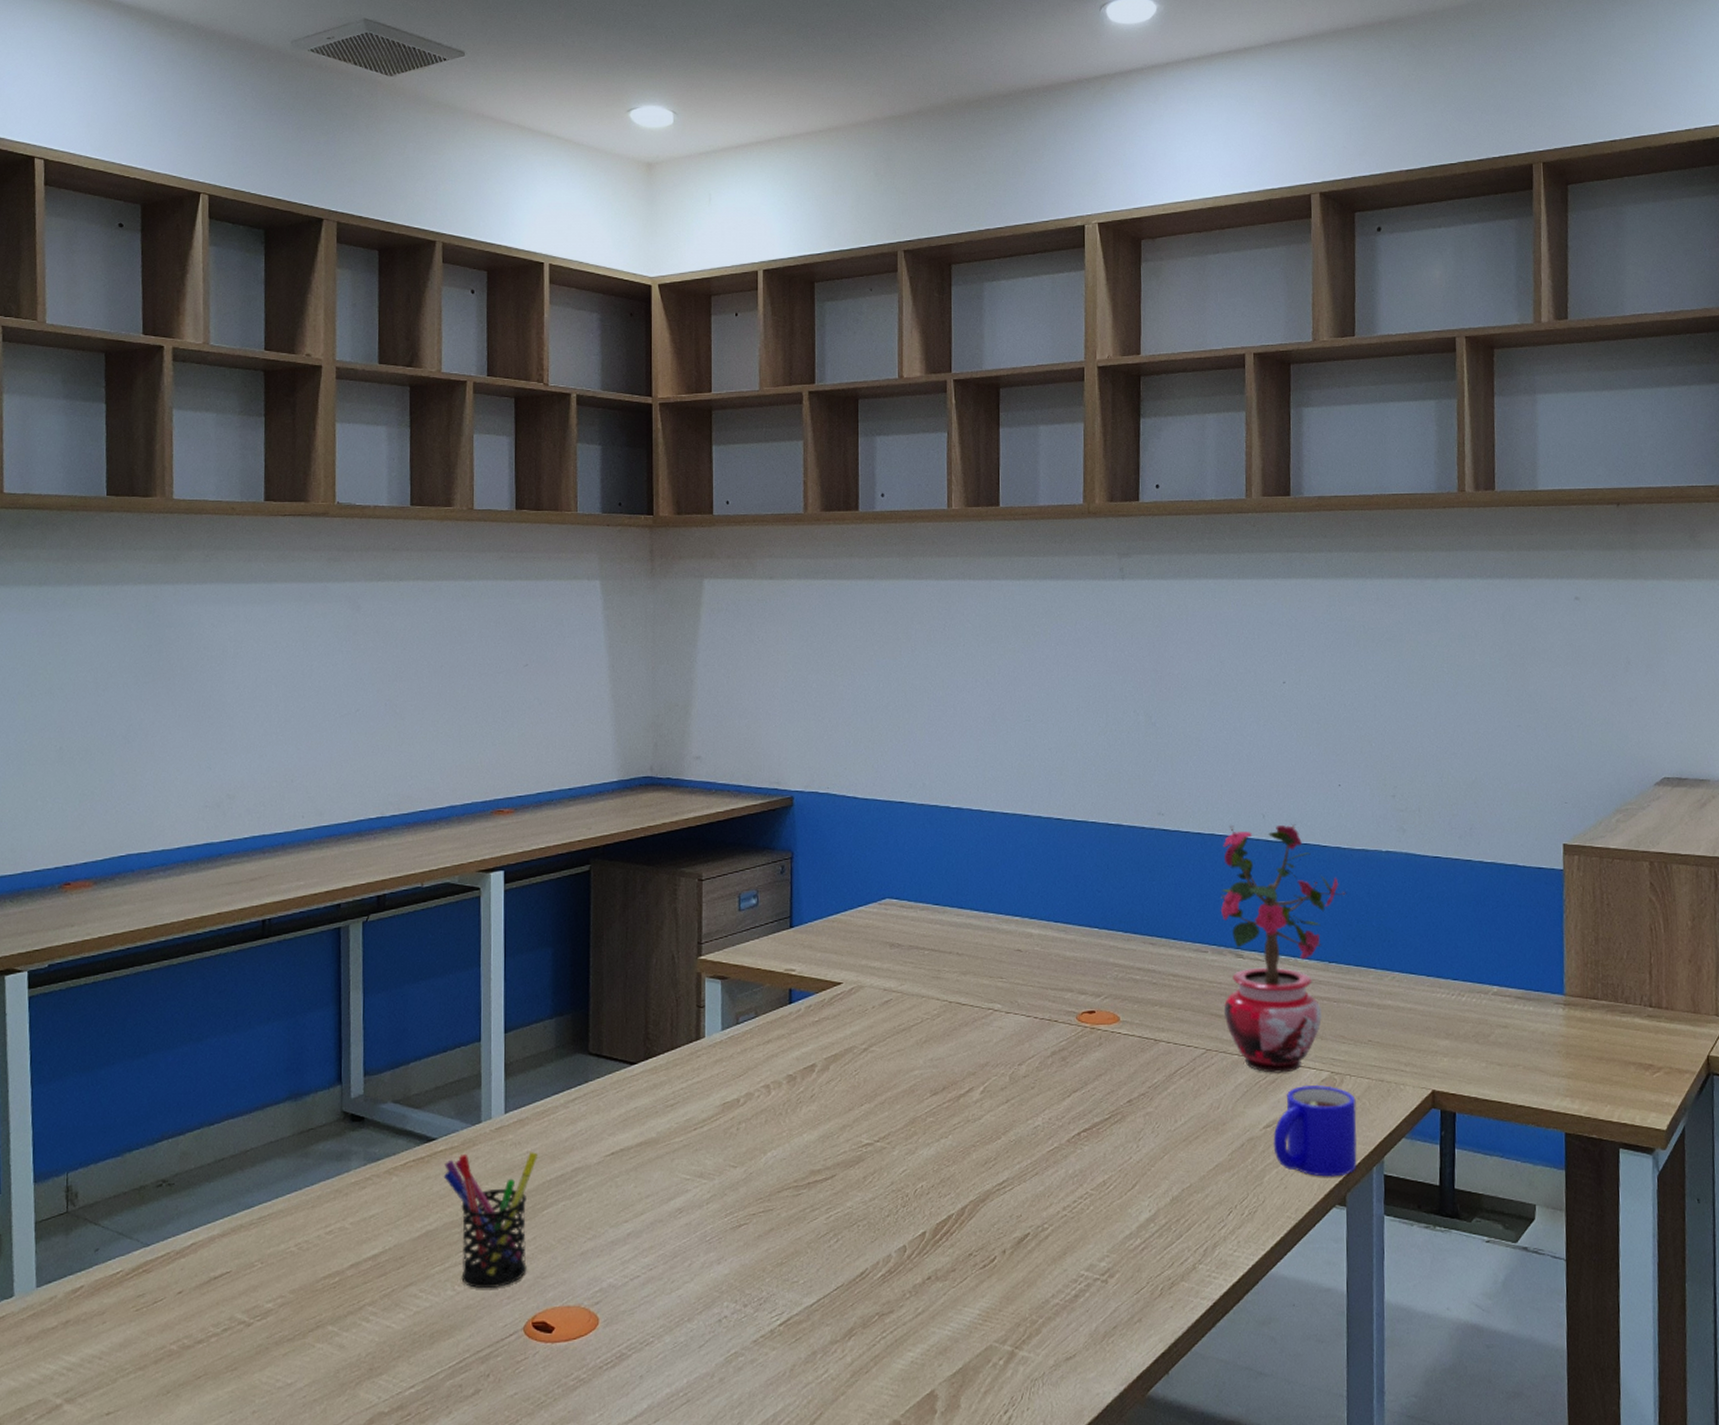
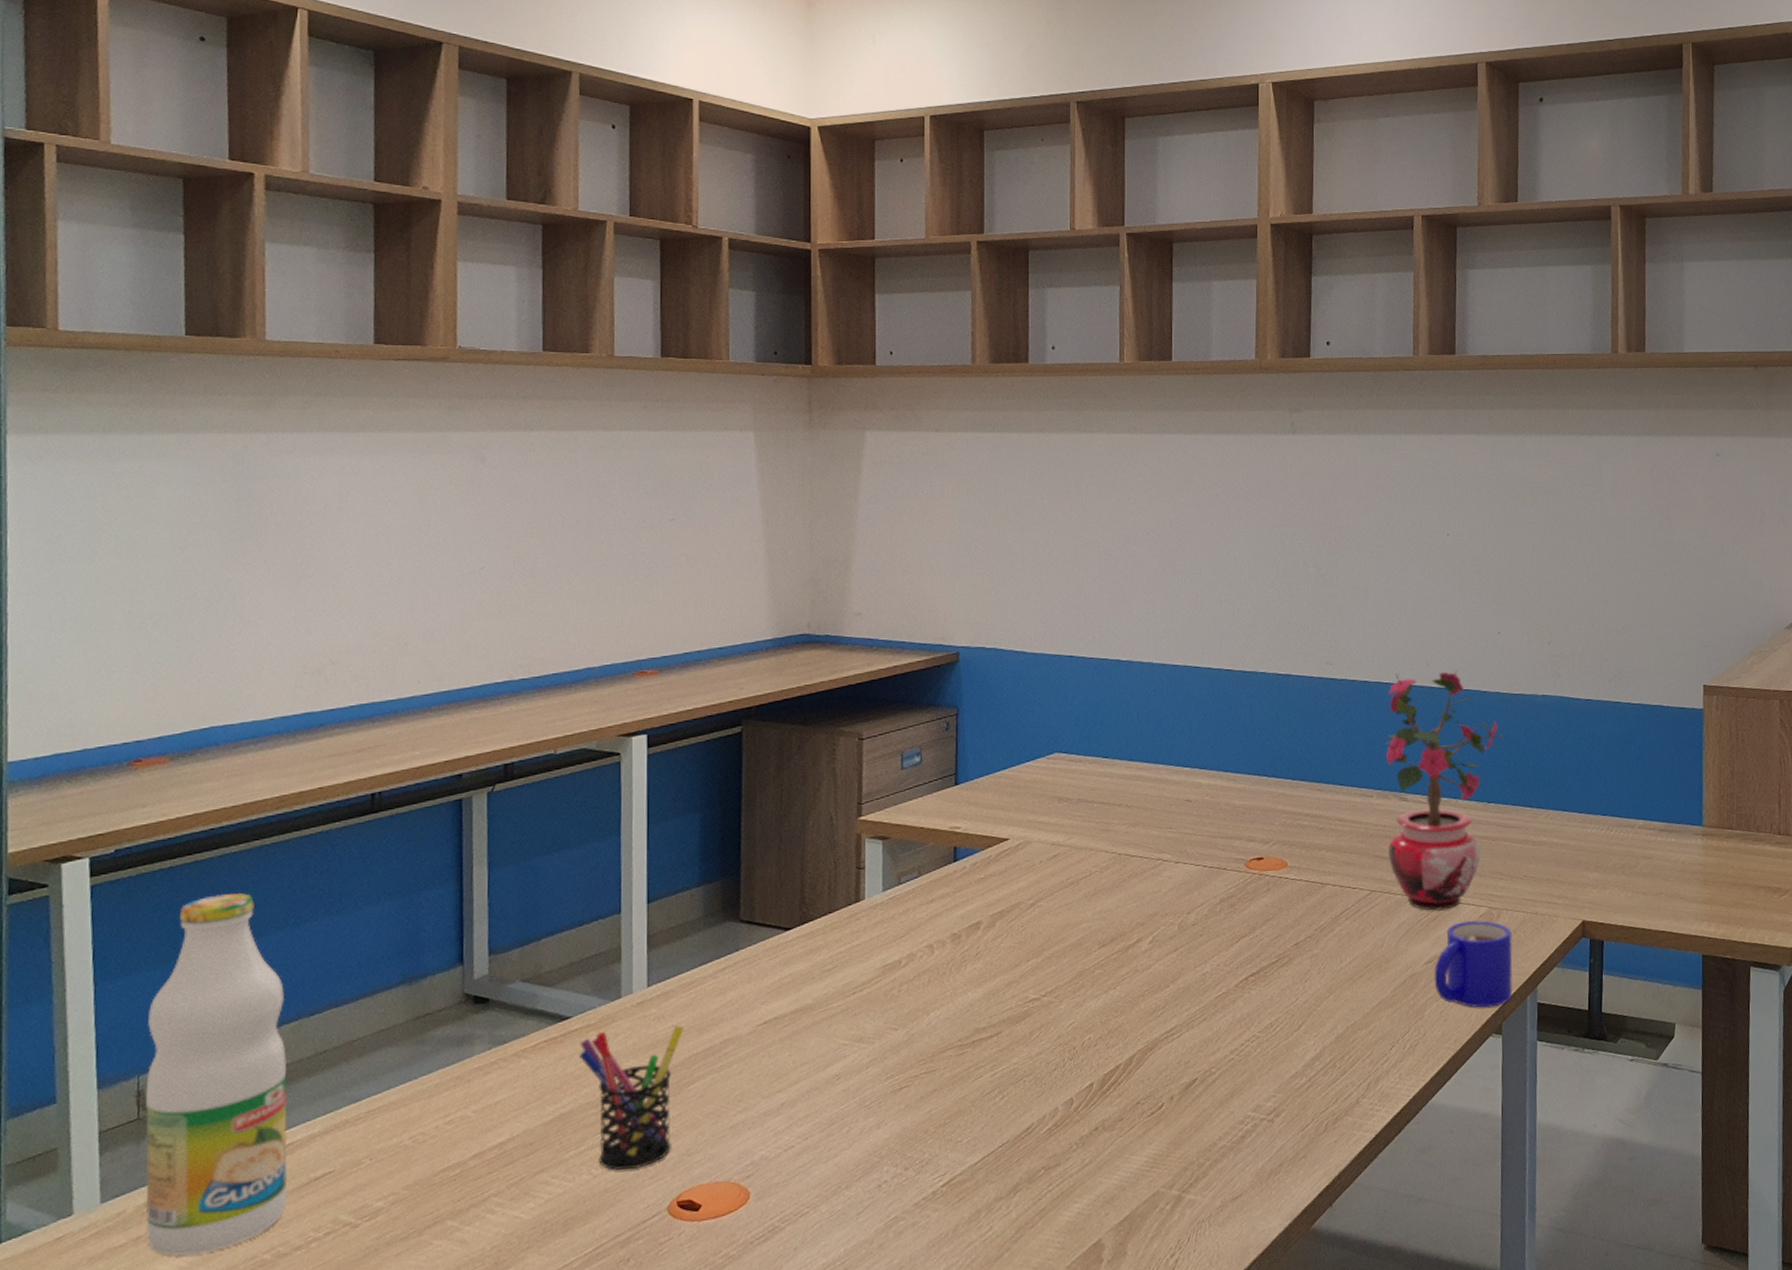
bottle: none [72,1009,191,1341] -> present [145,893,287,1256]

